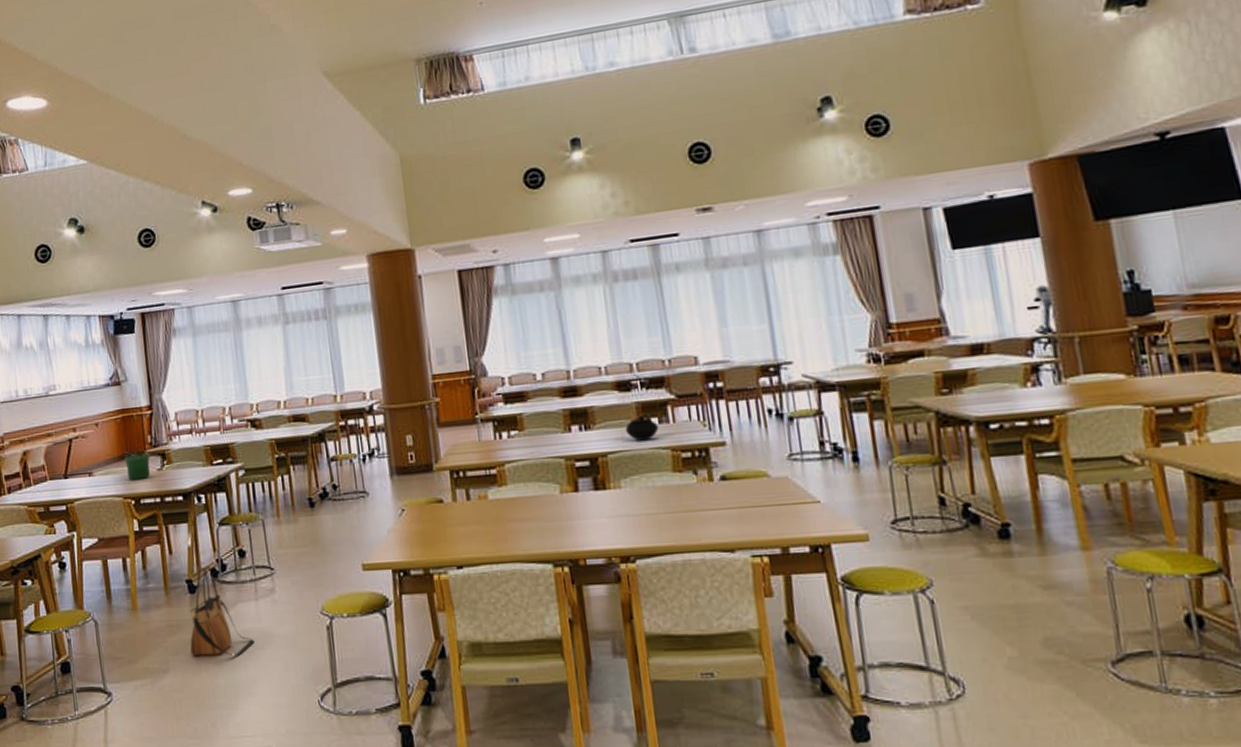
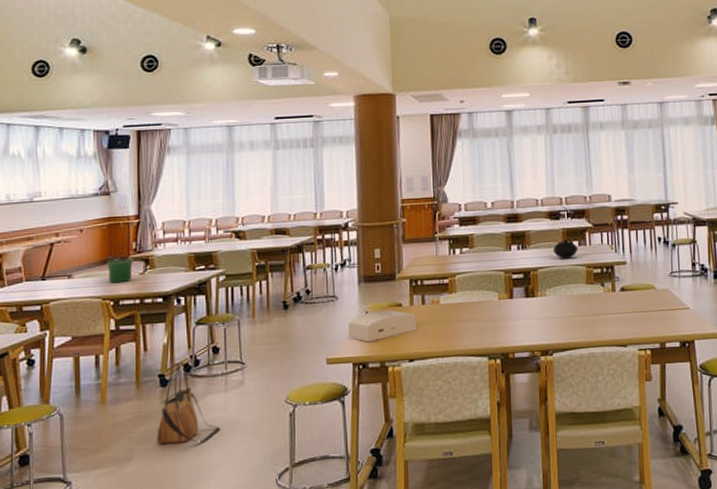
tissue dispenser: none [382,507,463,546] -> present [347,310,416,342]

